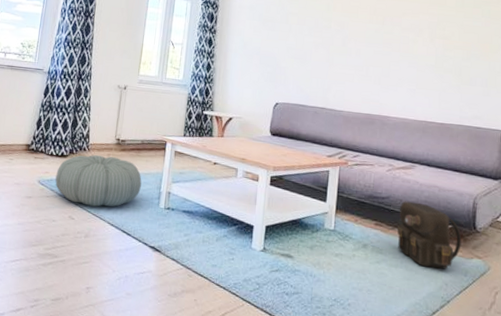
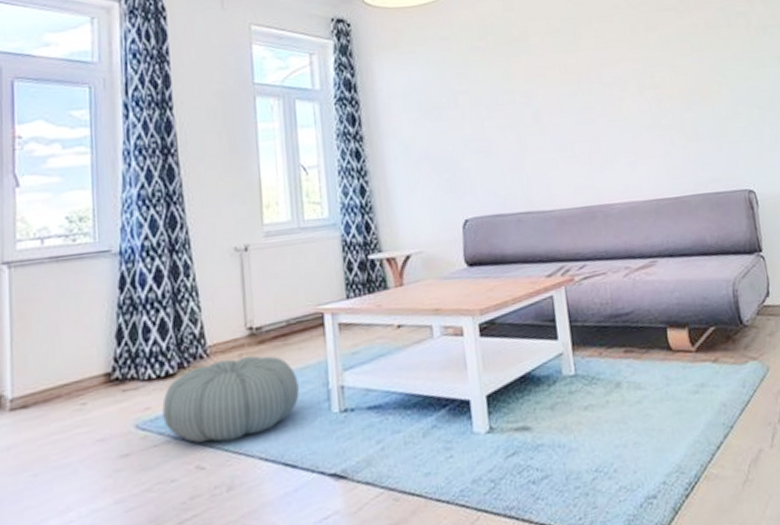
backpack: present [397,201,462,270] -> none [649,307,731,391]

